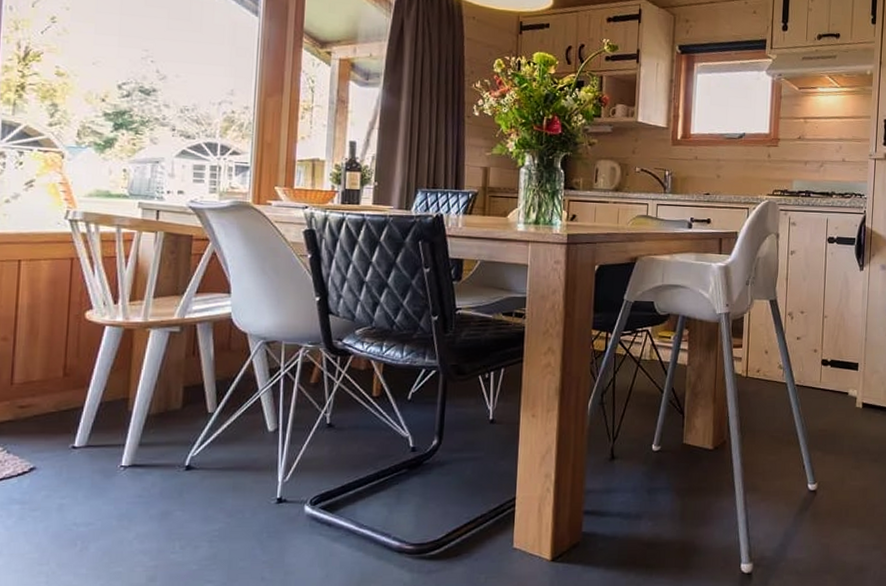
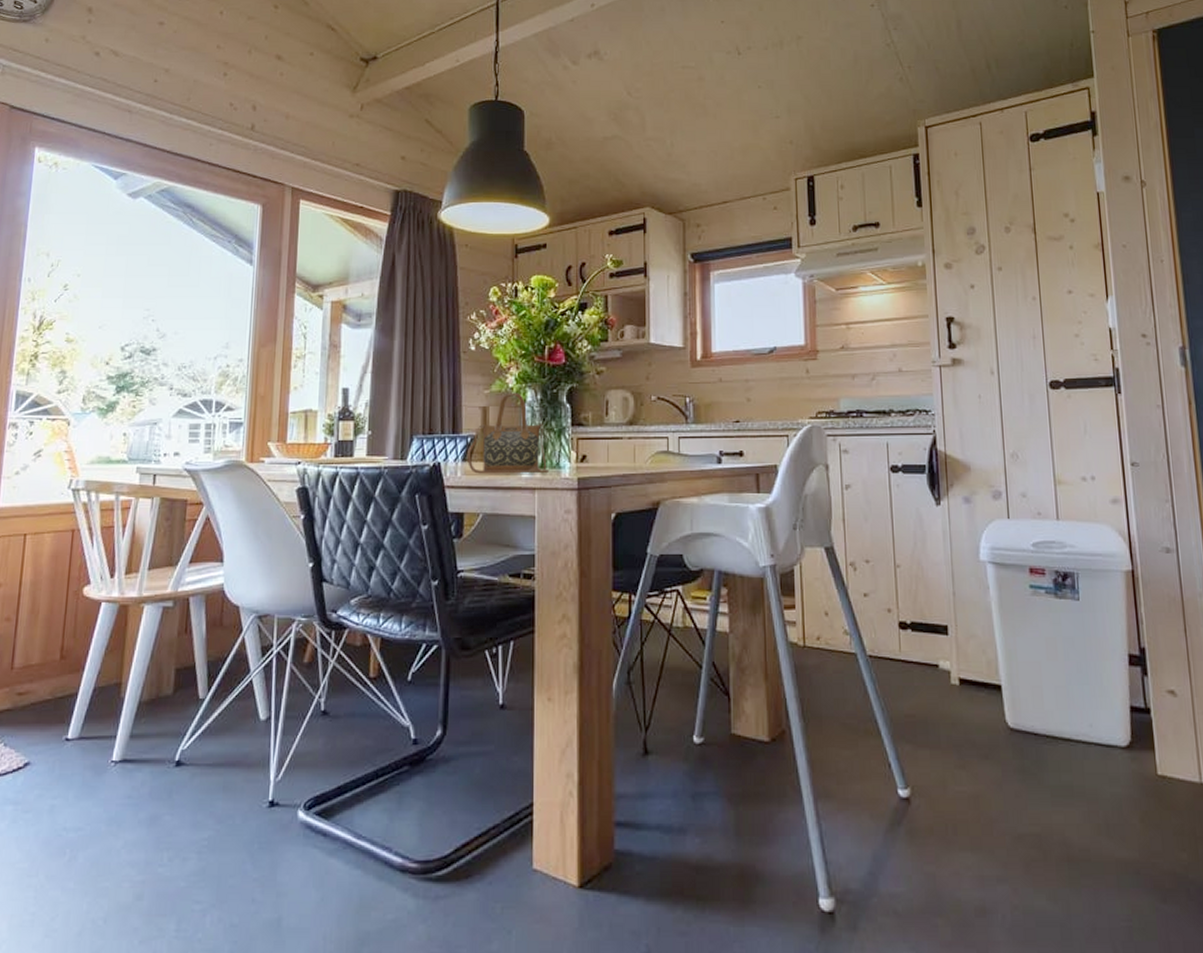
handbag: none [468,156,543,229] -> present [467,392,550,474]

